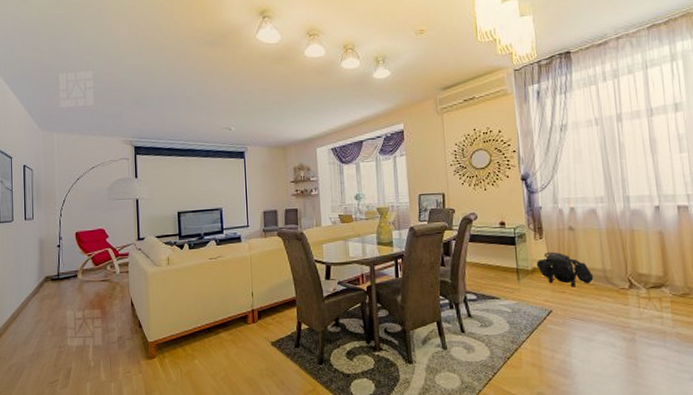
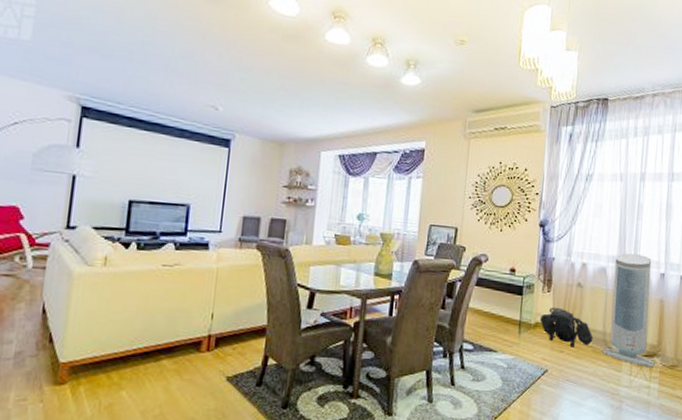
air purifier: none [604,191,664,298] -> present [601,253,655,367]

